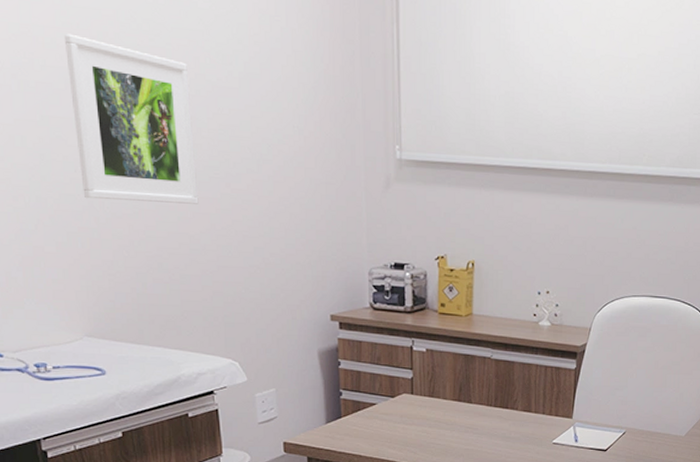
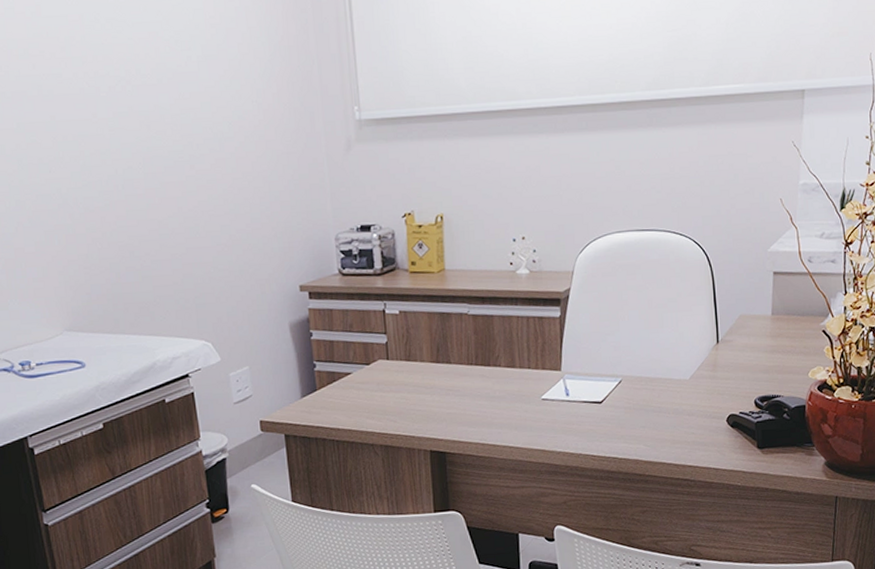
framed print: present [63,33,199,204] -> none [35,42,166,197]

